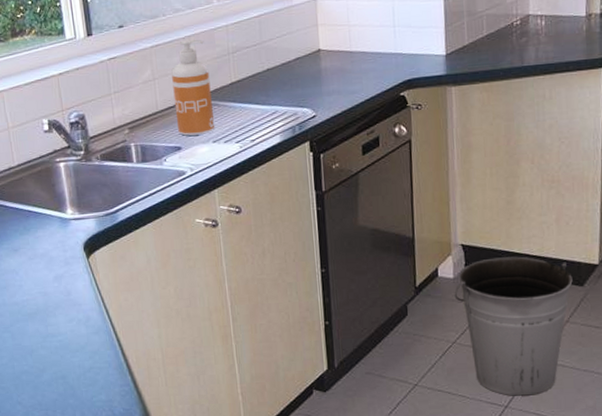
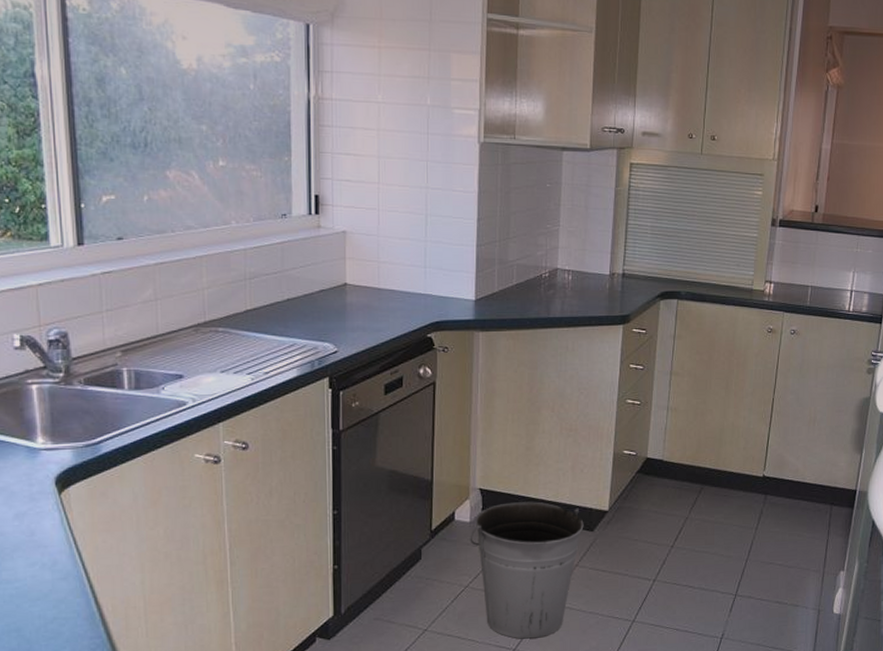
soap dispenser: present [171,39,216,137] -> none [177,260,225,365]

